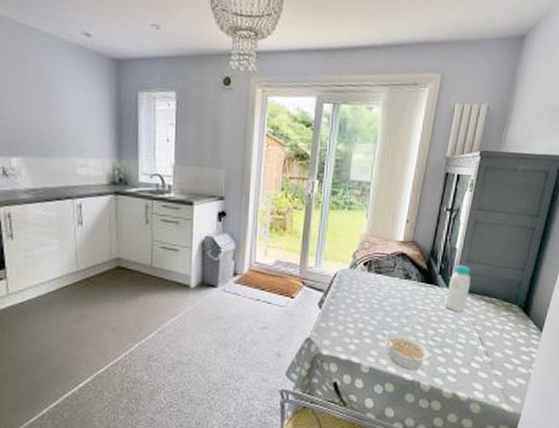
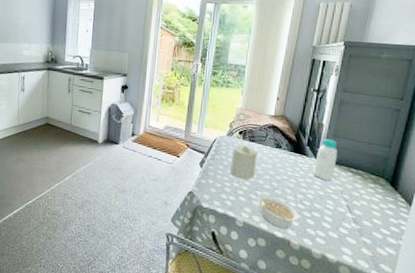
candle: none [353,279,385,319] -> present [229,145,257,180]

